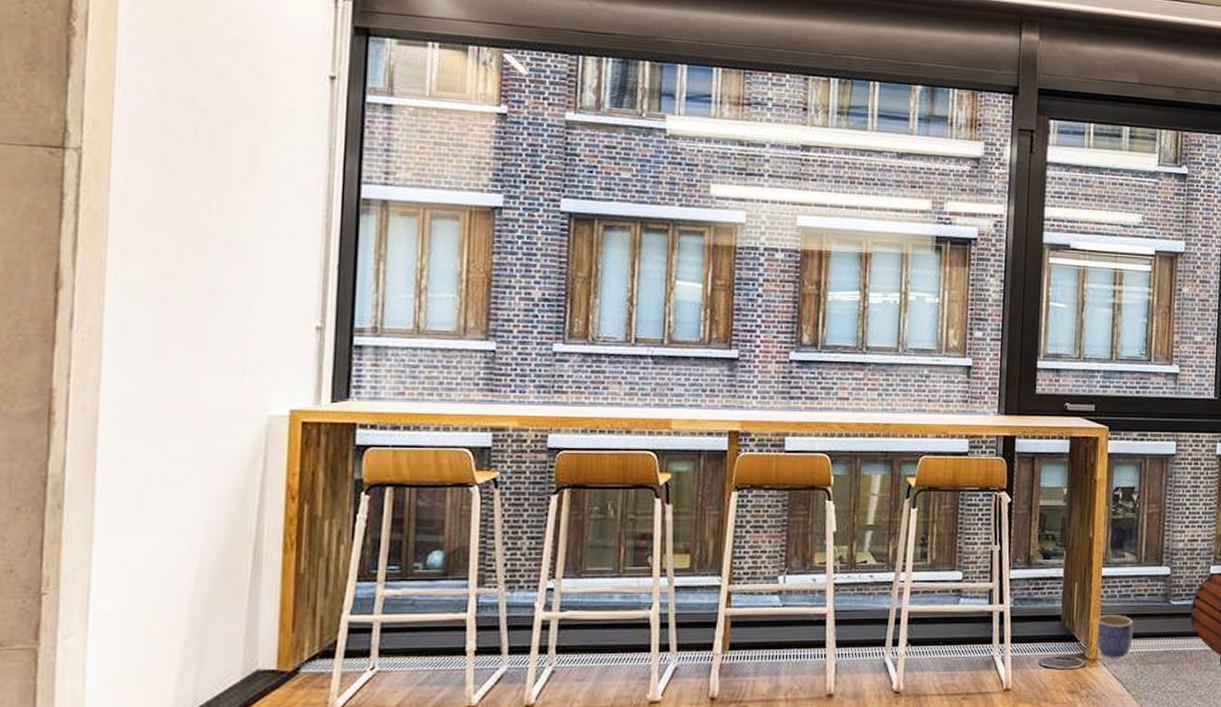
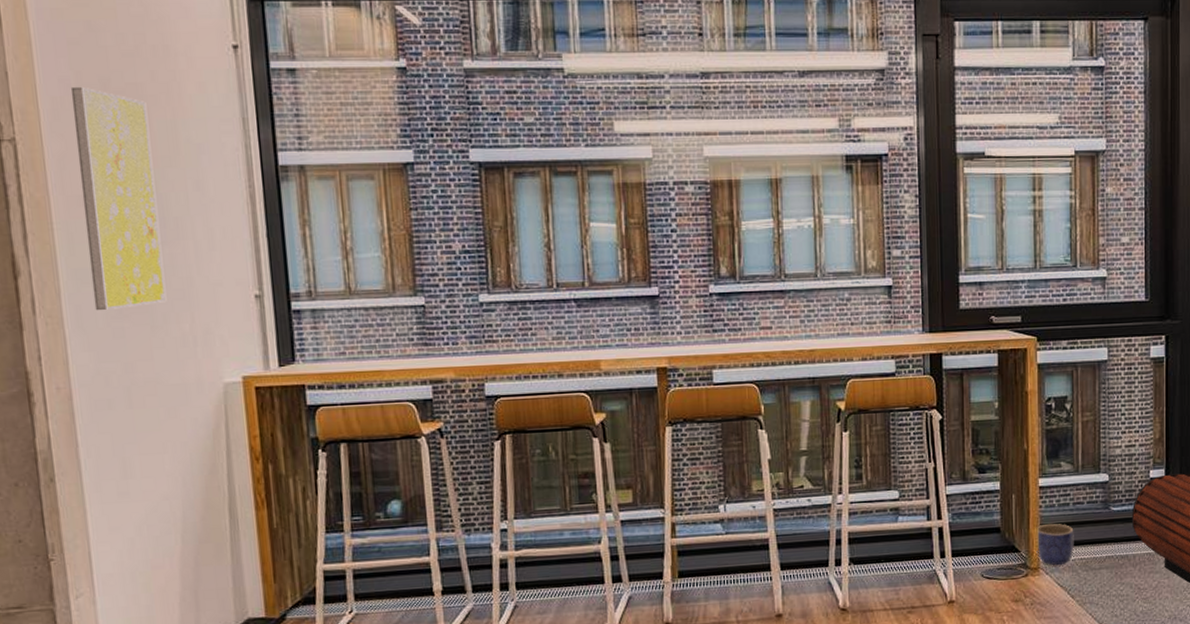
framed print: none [139,101,230,330] -> present [70,86,167,310]

